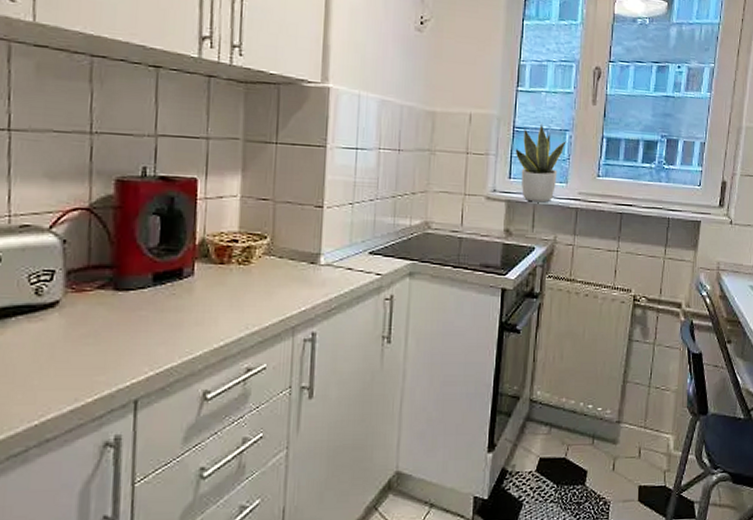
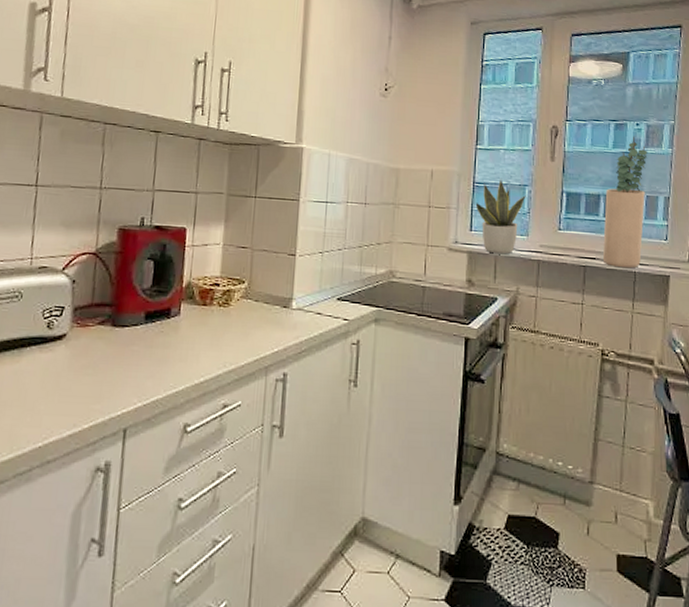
vase: none [638,79,687,215] -> present [602,136,648,269]

